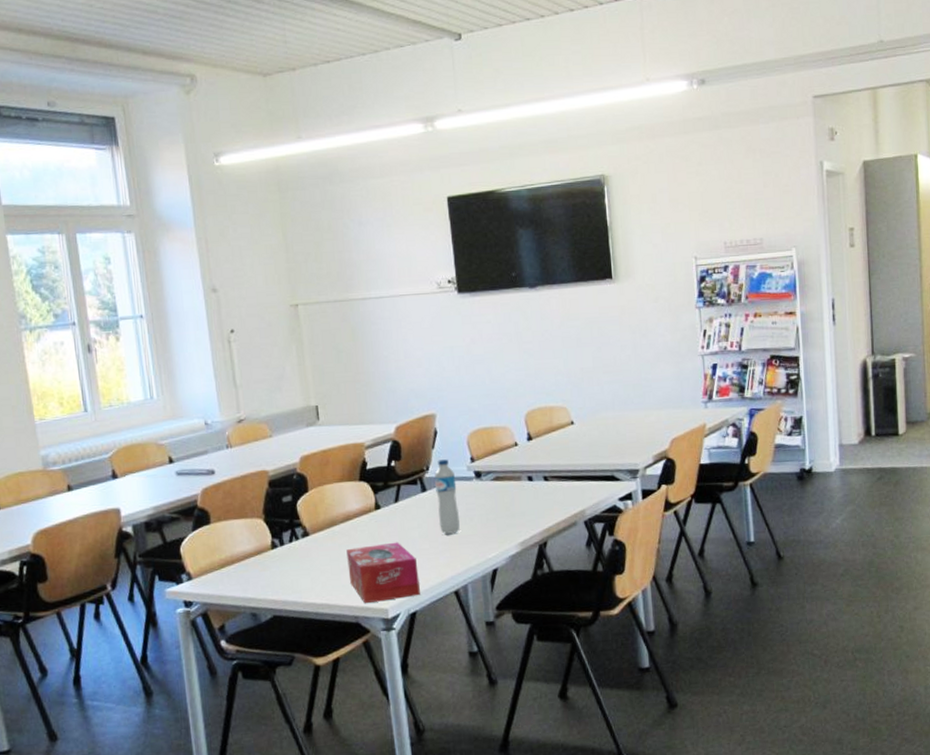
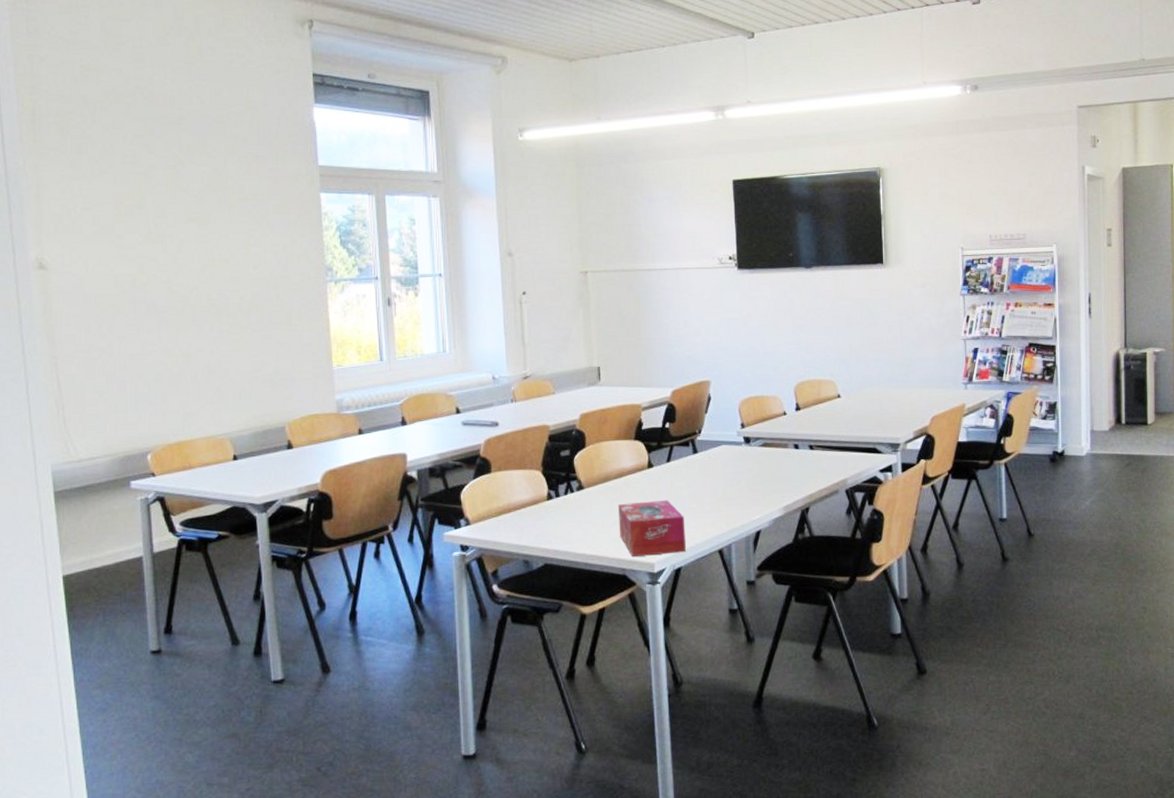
water bottle: present [434,459,460,535] -> none [706,424,727,496]

